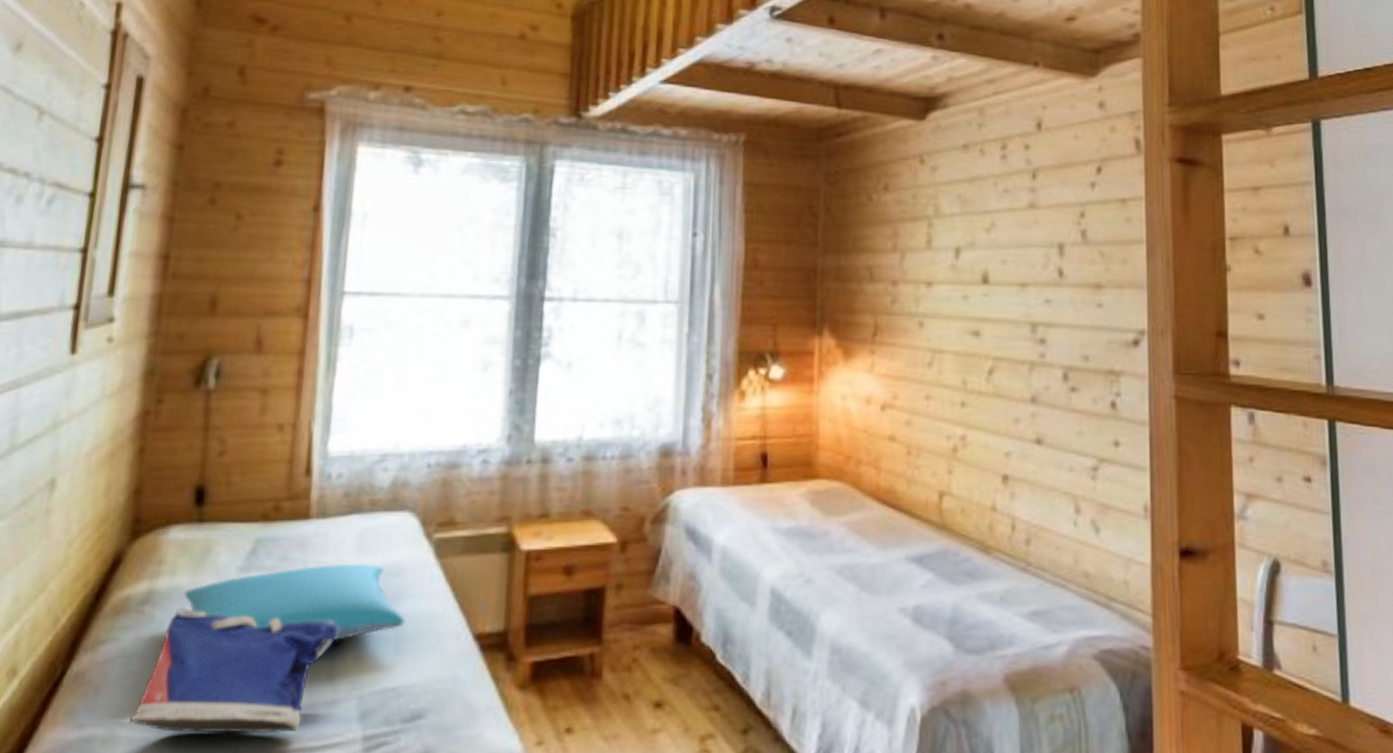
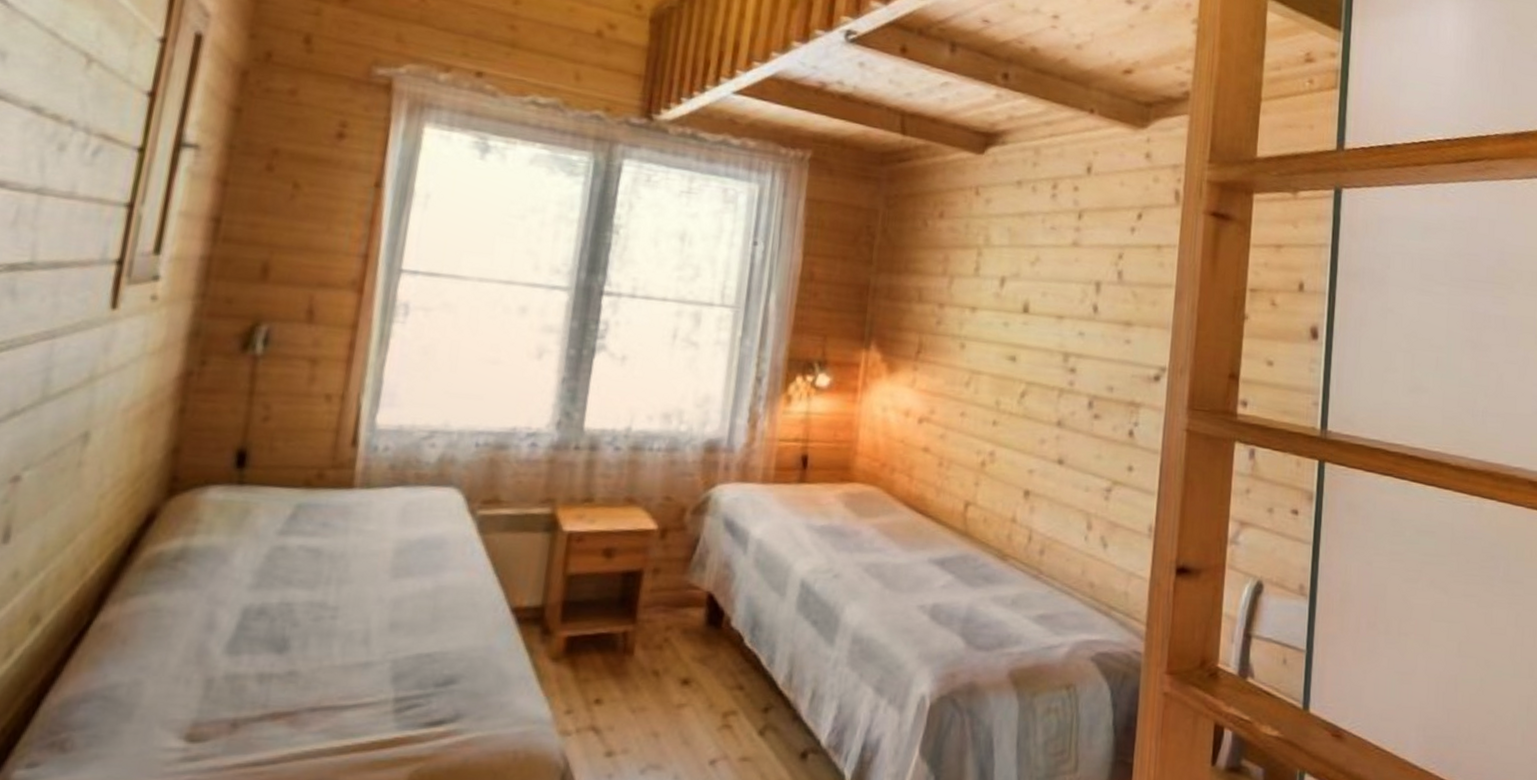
tote bag: present [129,608,340,734] -> none [156,566,378,691]
pillow: present [184,563,405,642] -> none [219,533,444,607]

